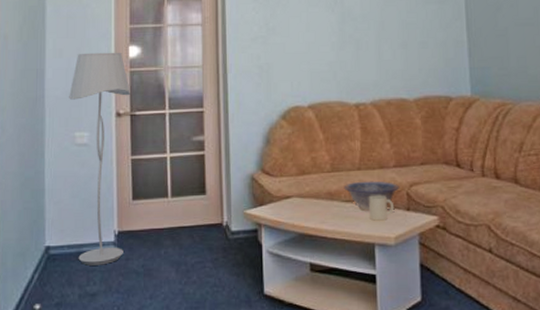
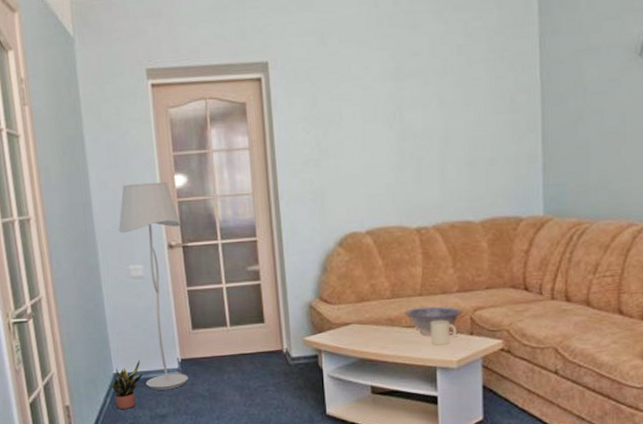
potted plant: none [42,232,77,287] -> present [111,360,144,410]

